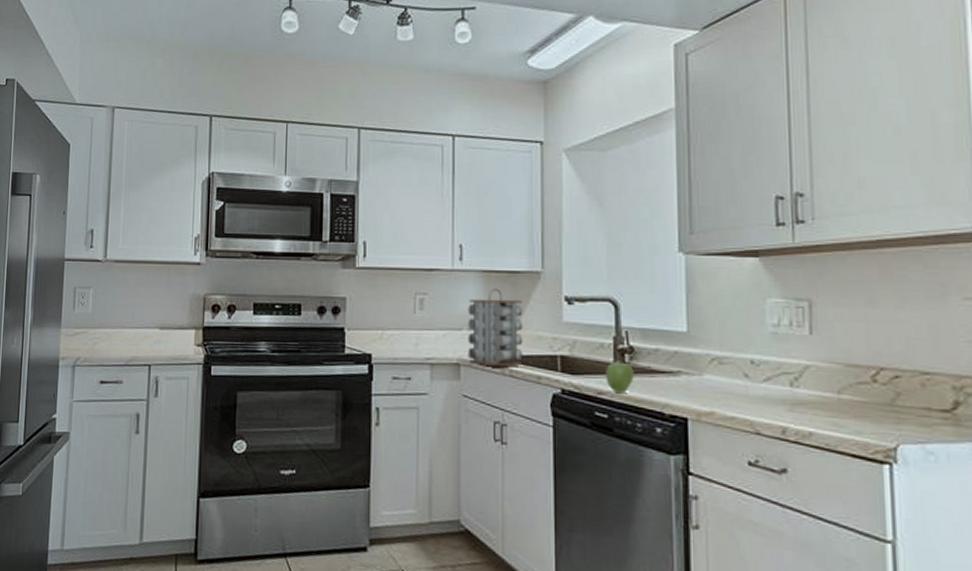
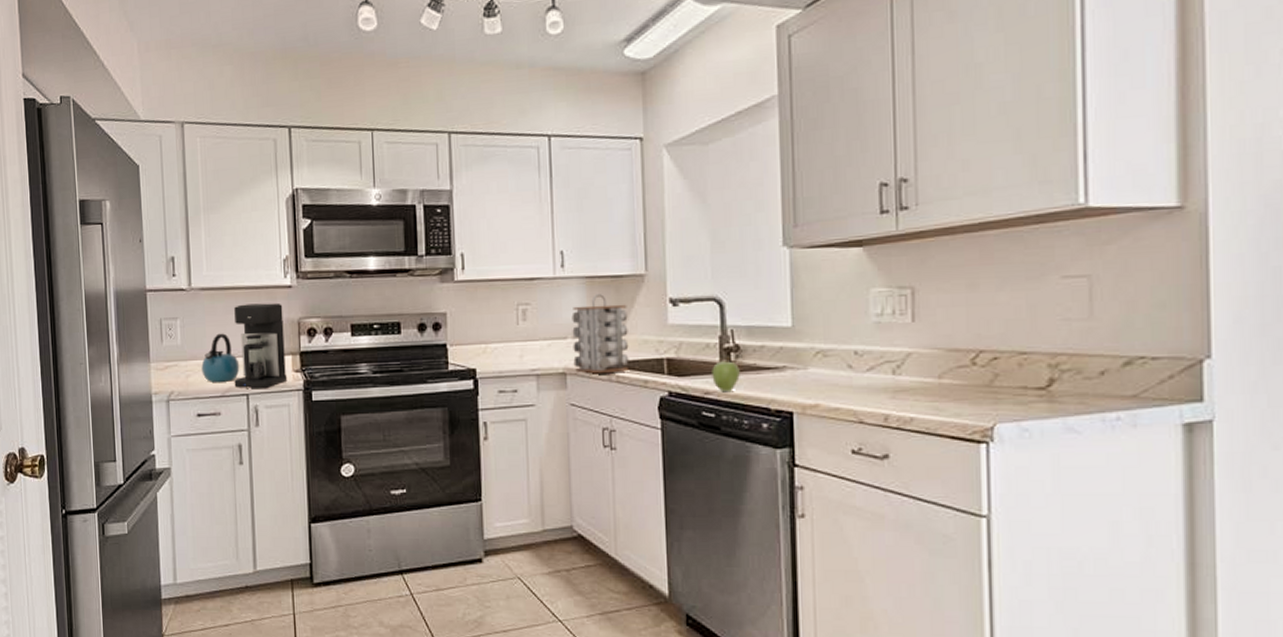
kettle: none [108,304,145,351] -> present [201,333,240,382]
coffee maker: none [138,278,190,361] -> present [234,302,288,389]

